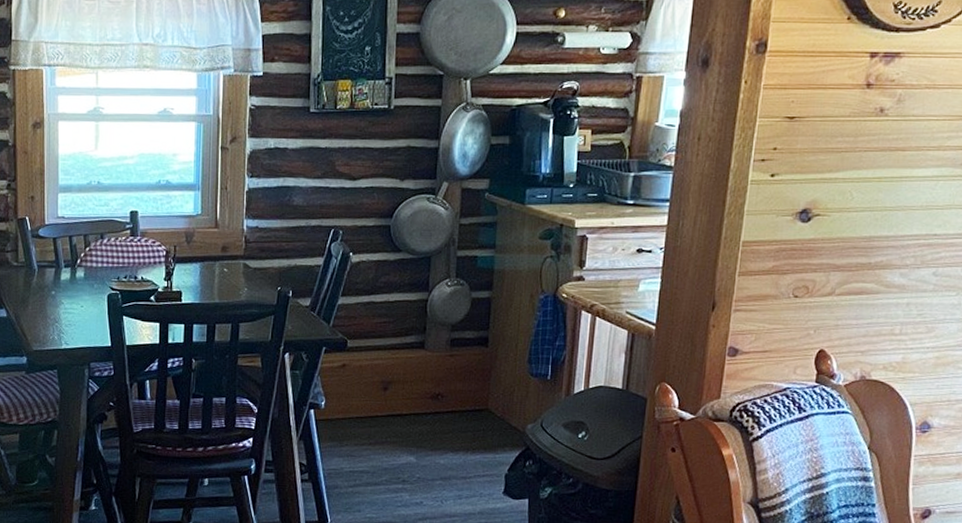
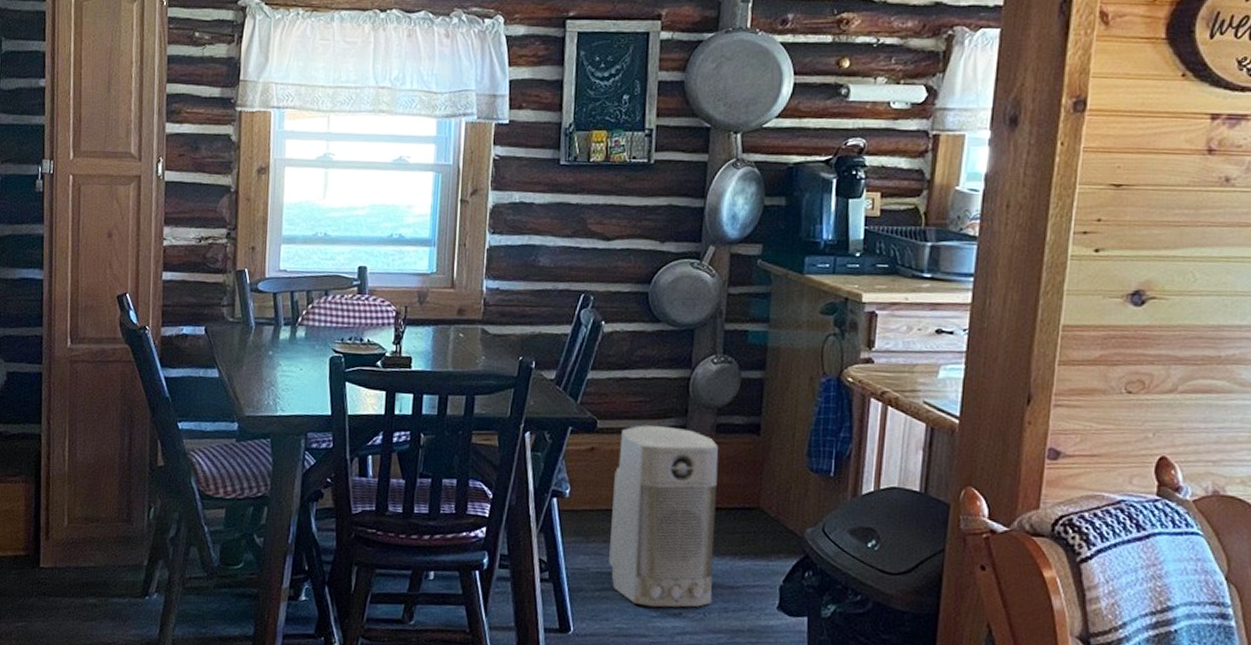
air purifier: none [360,342,453,498] -> present [609,425,719,608]

